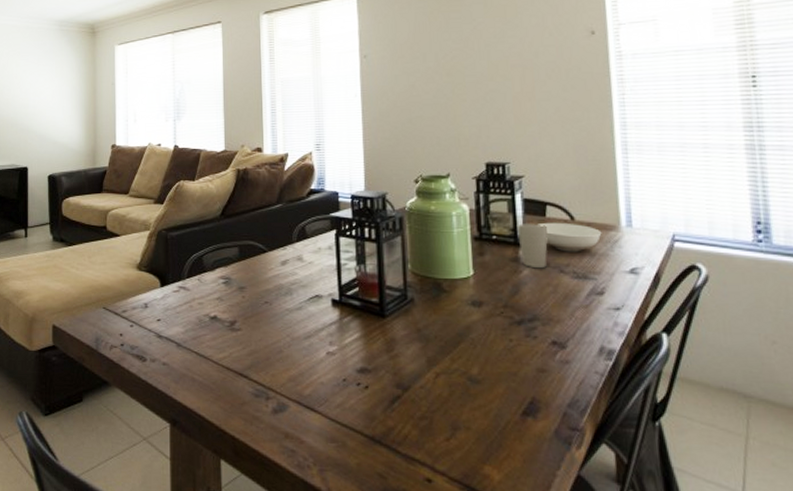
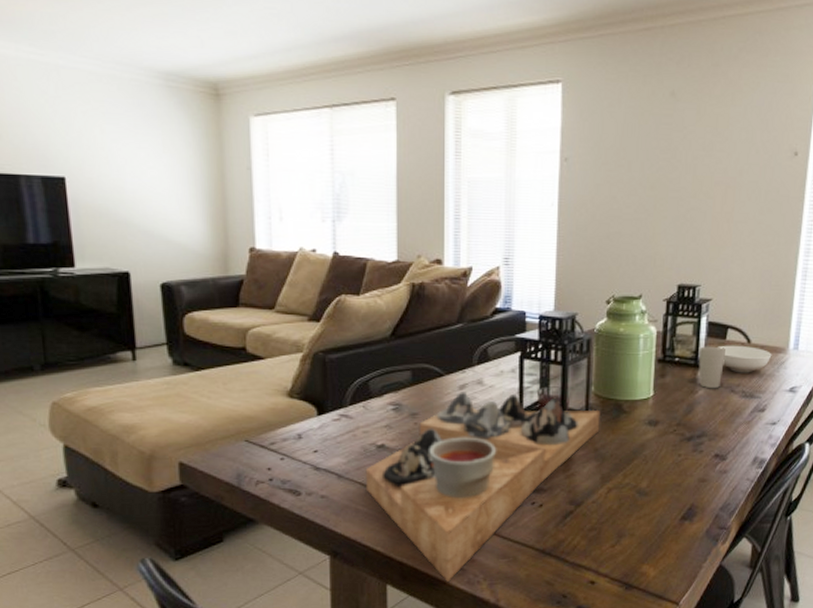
decorative tray: none [200,267,421,463] -> present [365,392,601,582]

